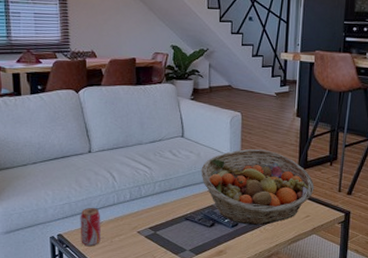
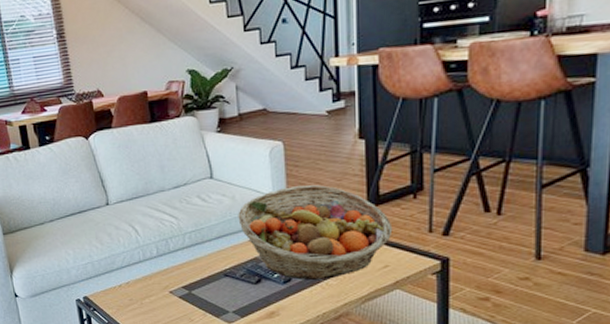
beverage can: present [80,207,102,247] -> none [104,265,131,310]

